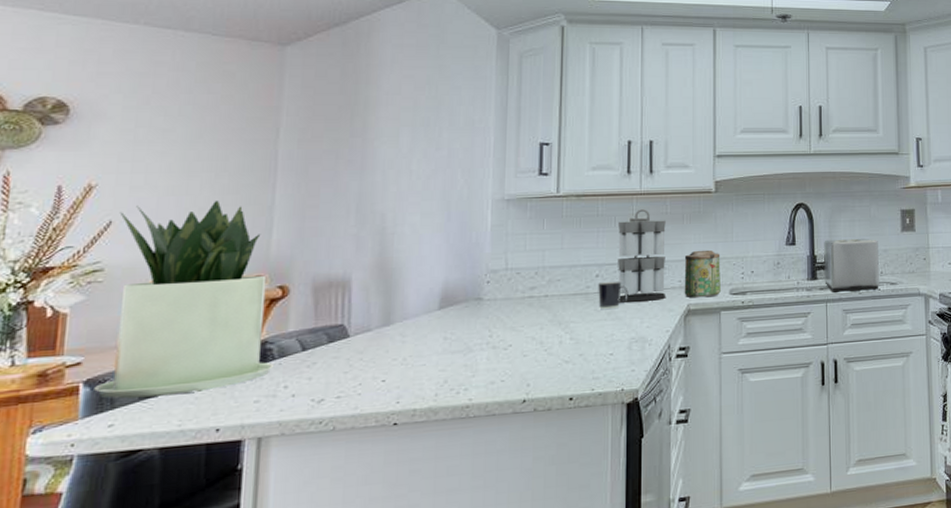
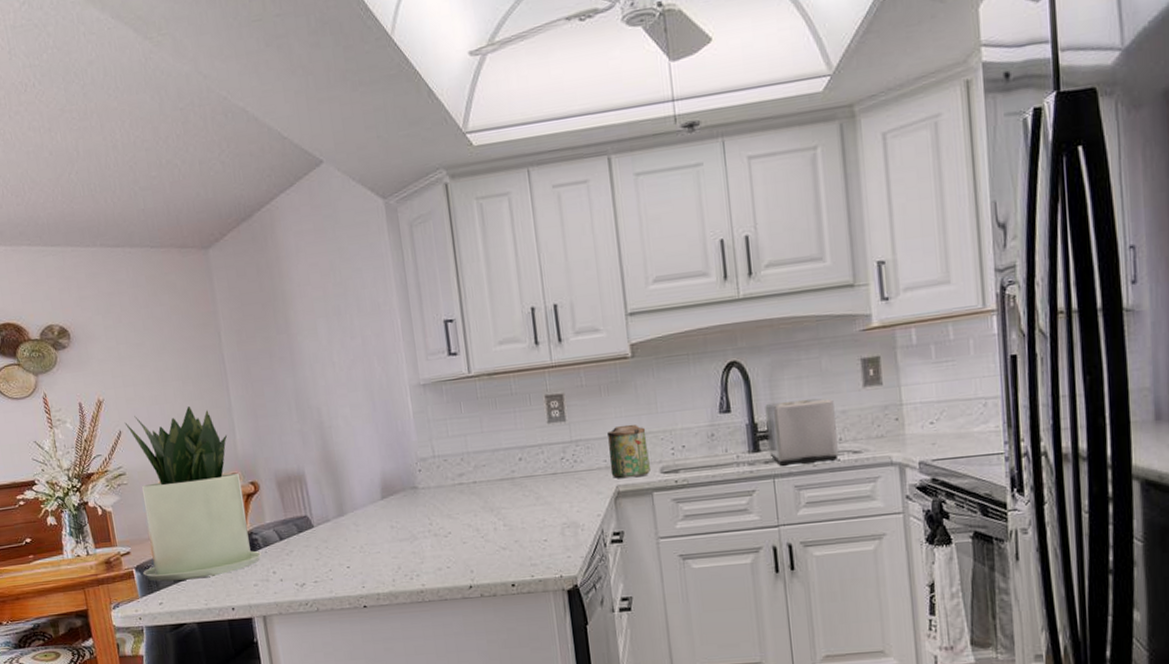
mug: present [598,280,629,310] -> none [522,463,555,495]
spice rack: present [617,209,666,303] -> none [534,383,593,487]

